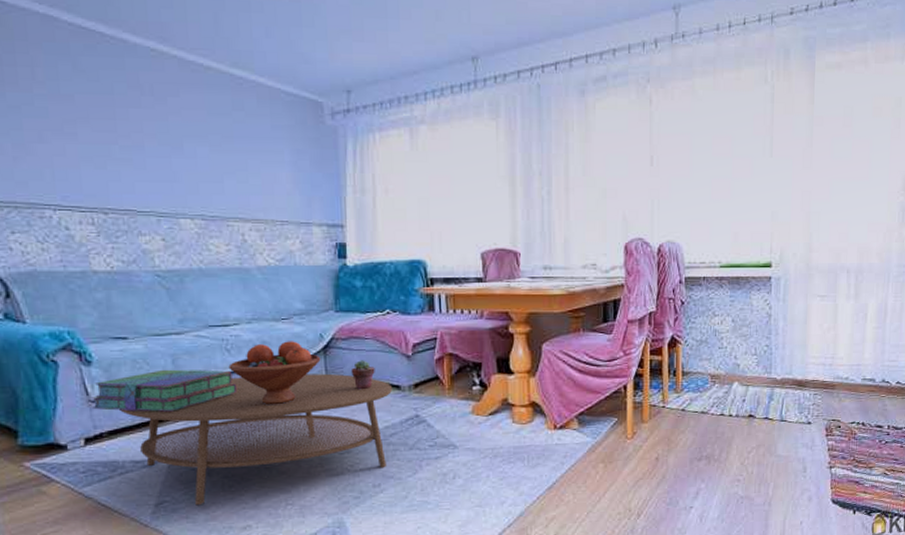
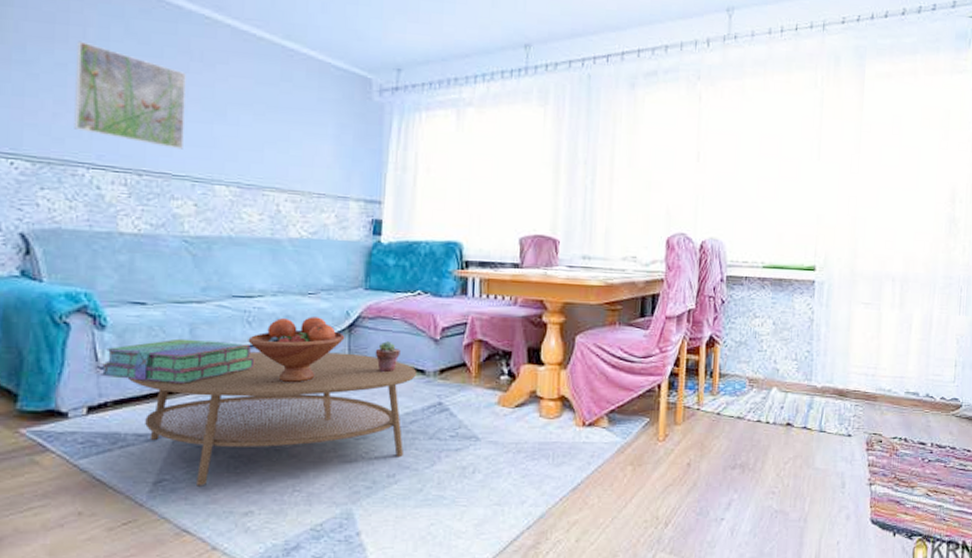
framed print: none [27,82,145,185] -> present [74,41,186,150]

